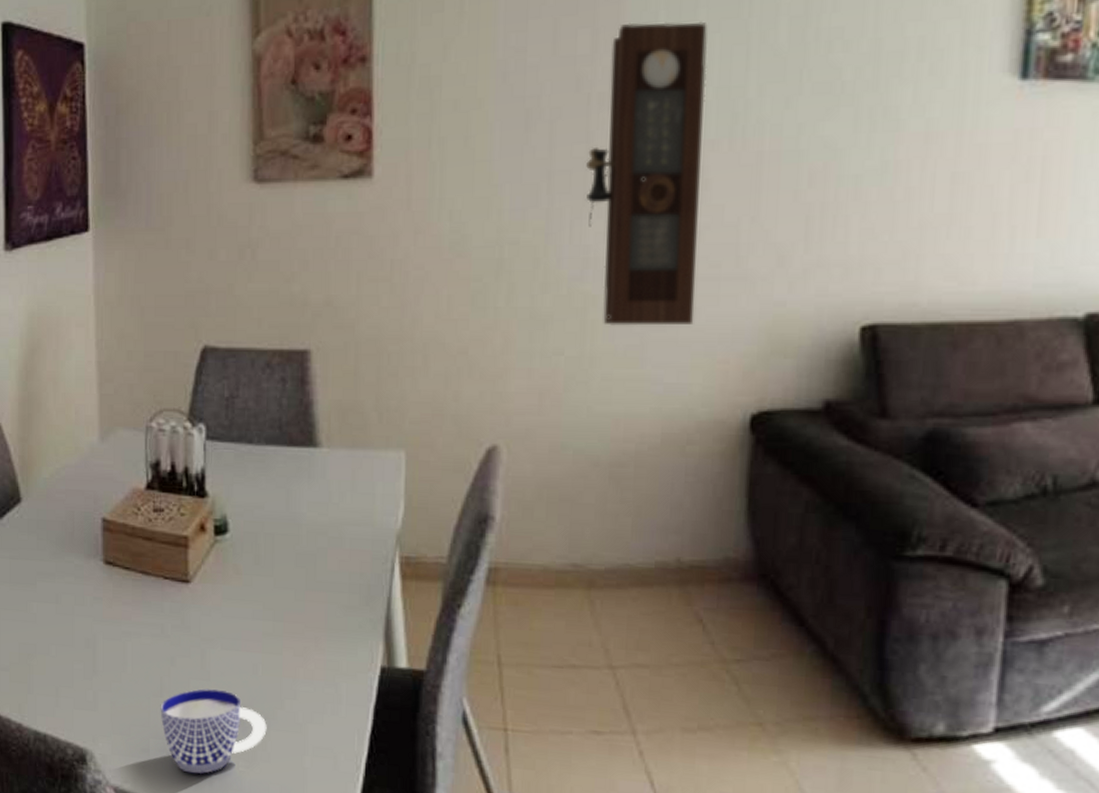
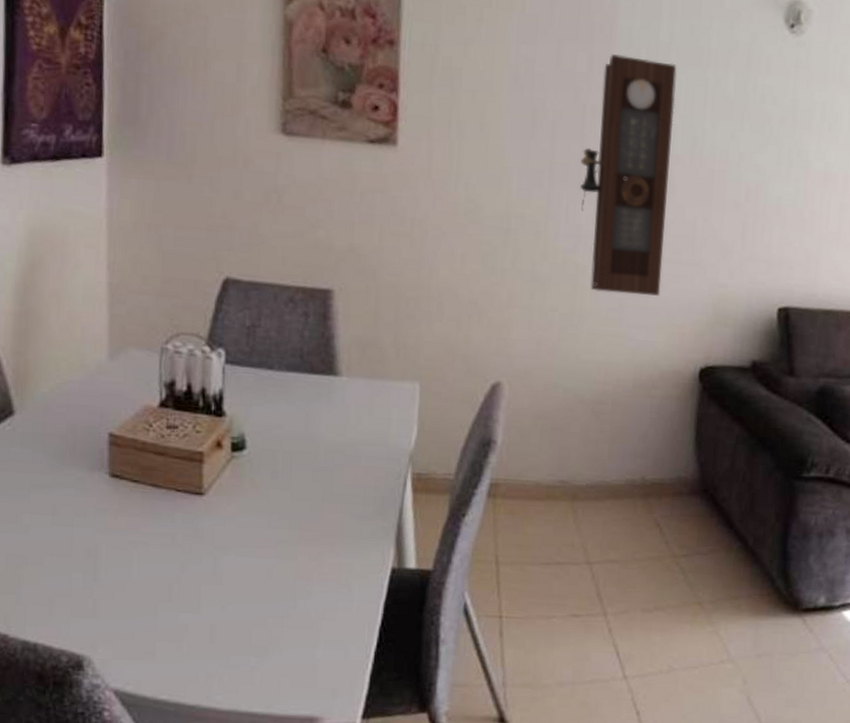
cup: present [160,689,267,774] -> none [168,593,280,672]

